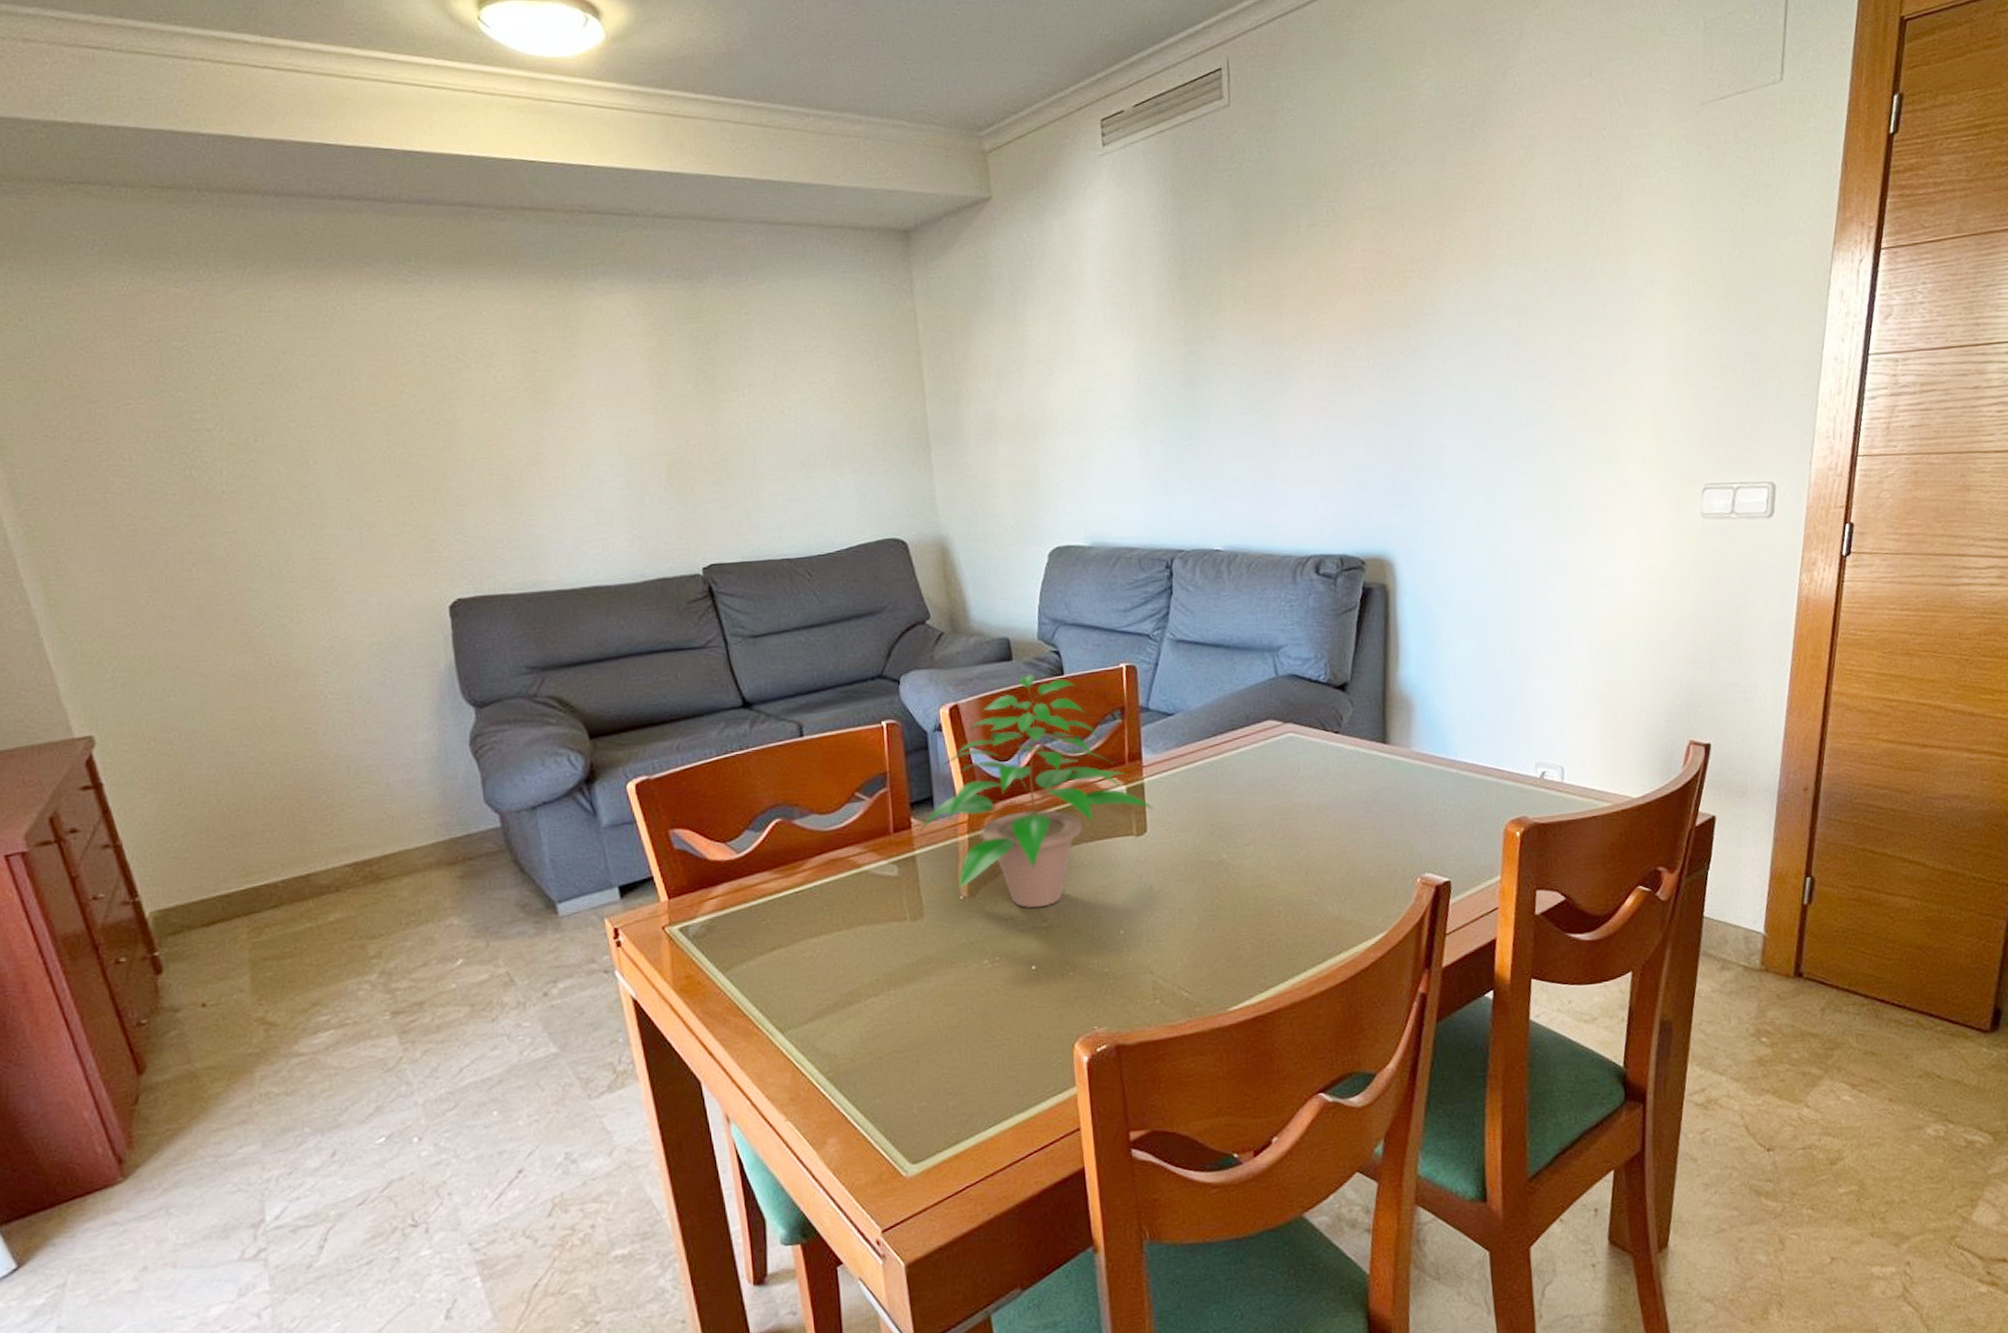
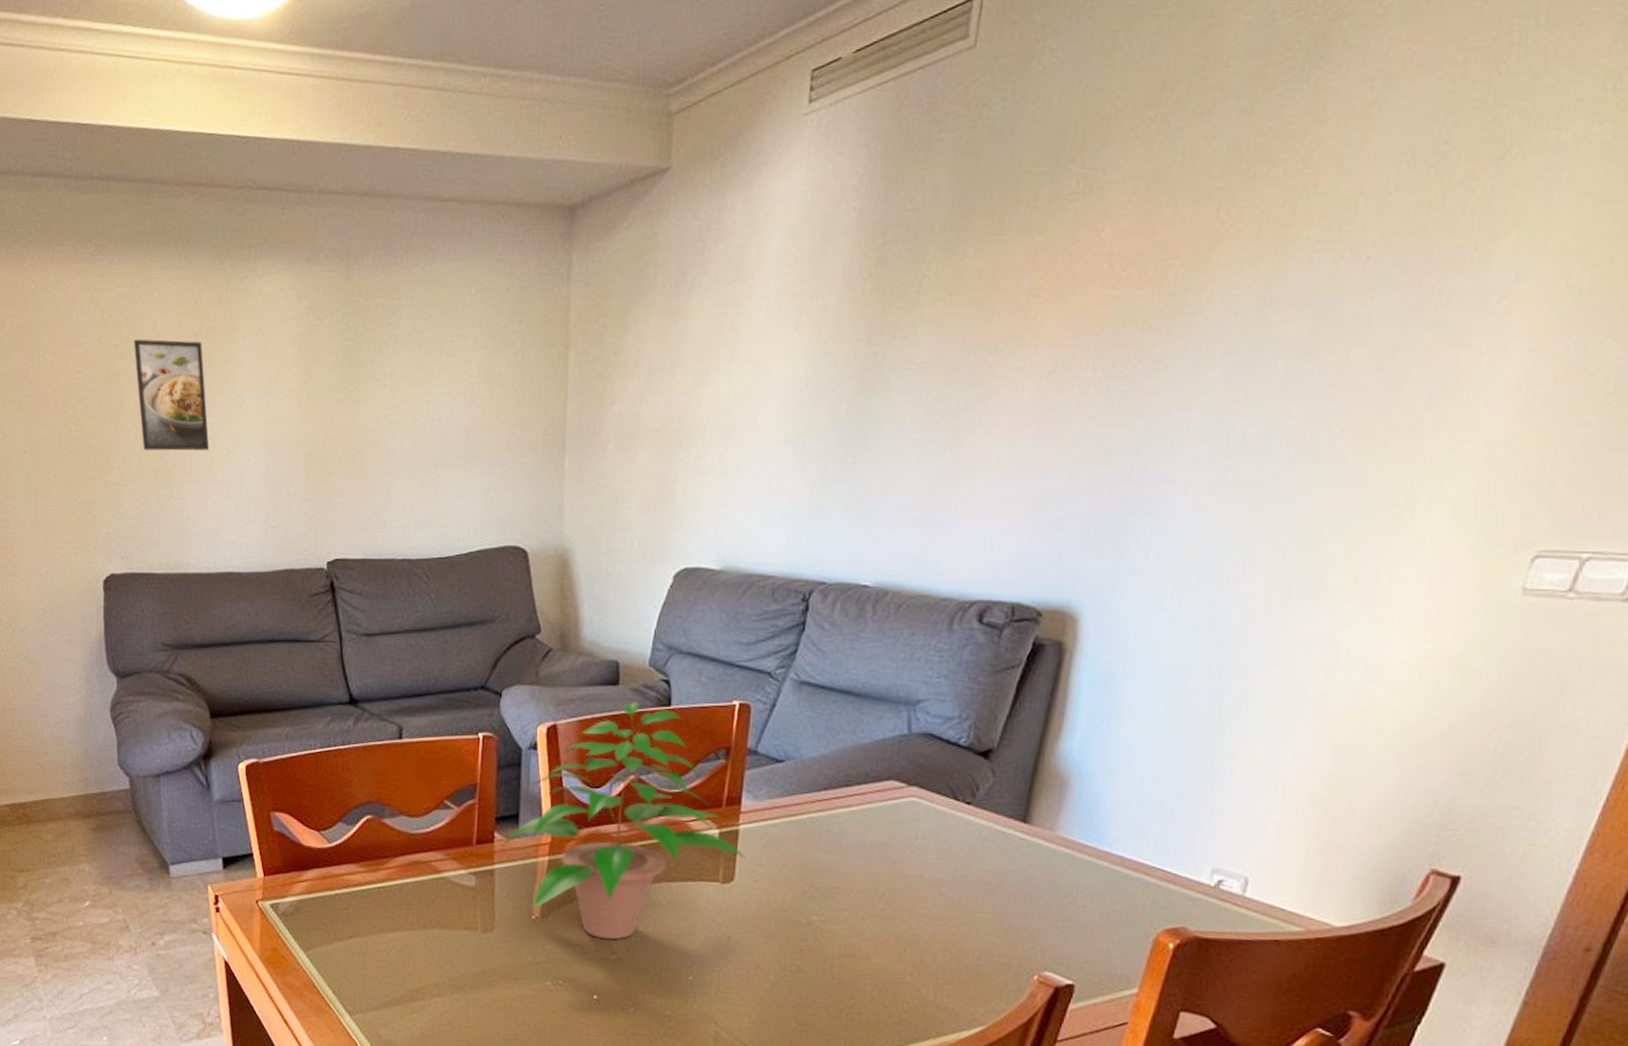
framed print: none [462,358,561,469] -> present [133,339,210,451]

